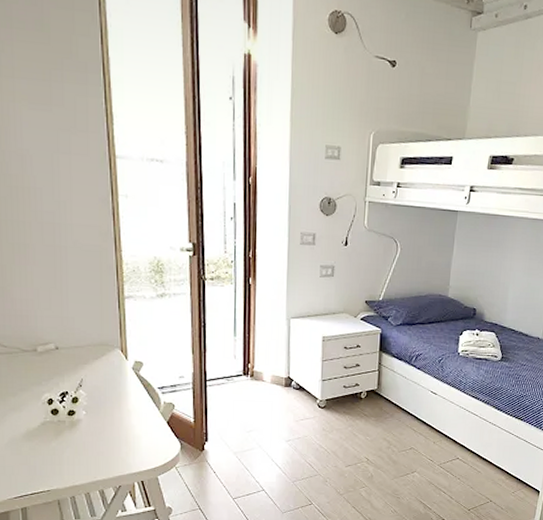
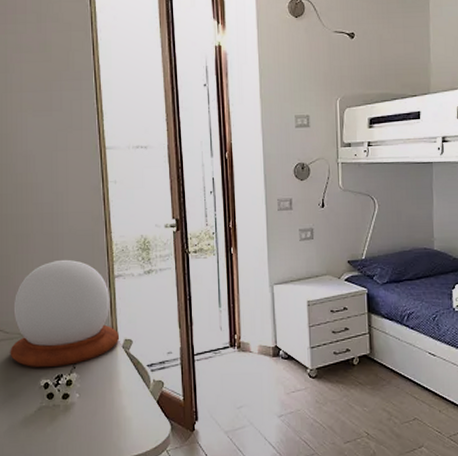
snow globe: none [9,274,130,385] -> present [10,259,120,368]

